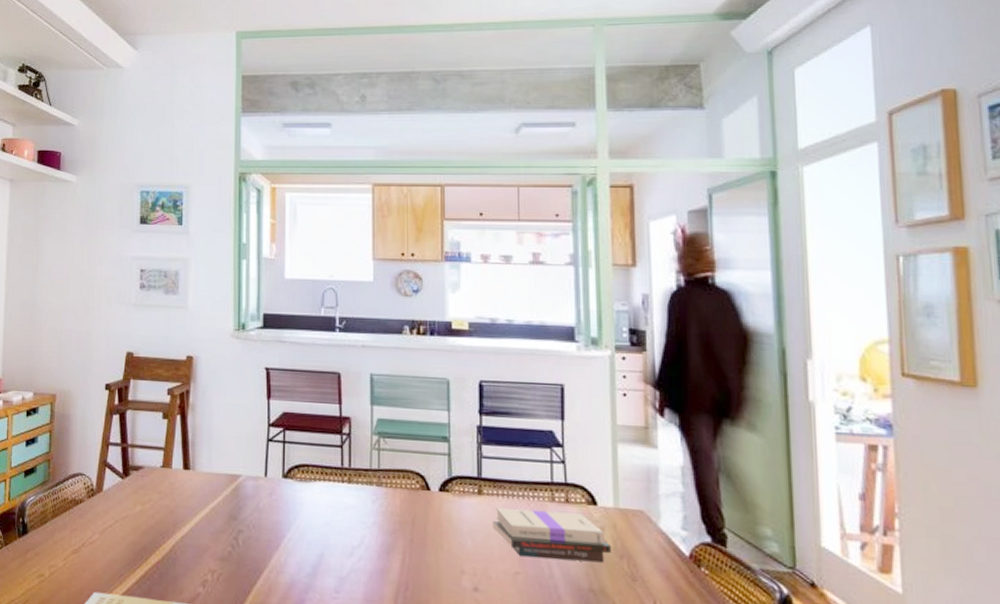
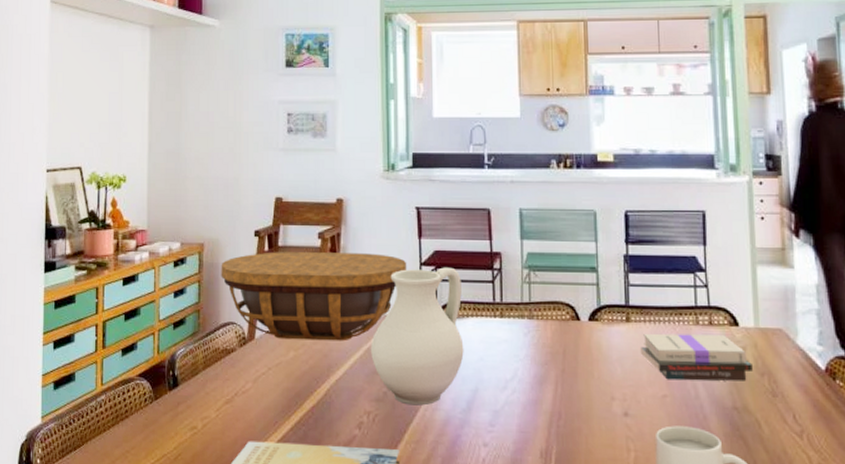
basket: none [71,406,255,498] -> present [221,252,407,341]
pitcher: none [216,429,310,568] -> present [370,267,464,406]

